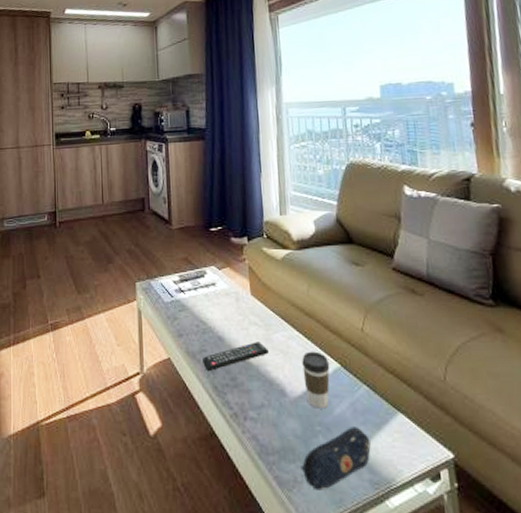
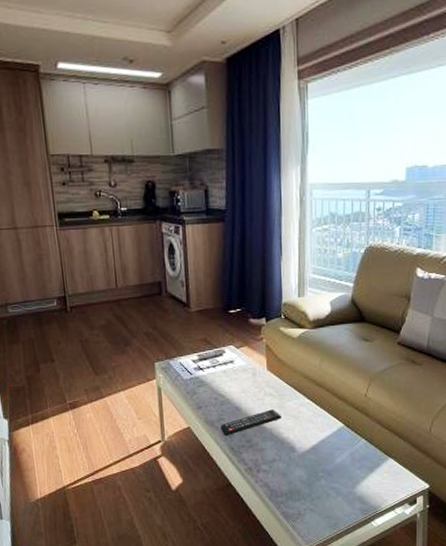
pencil case: present [301,427,371,491] -> none [304,471,364,519]
coffee cup: present [302,351,330,409] -> none [311,414,335,460]

